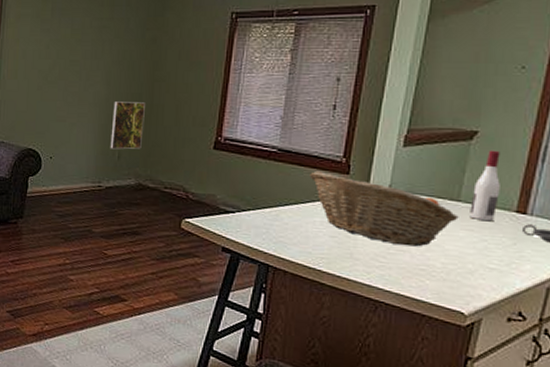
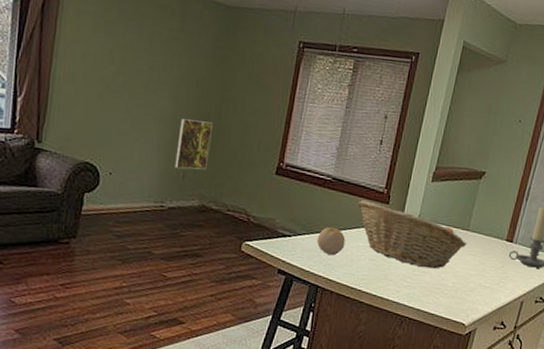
fruit: none [264,201,298,233] -> present [316,226,346,256]
wine bottle: present [470,150,500,222] -> none [474,188,500,248]

